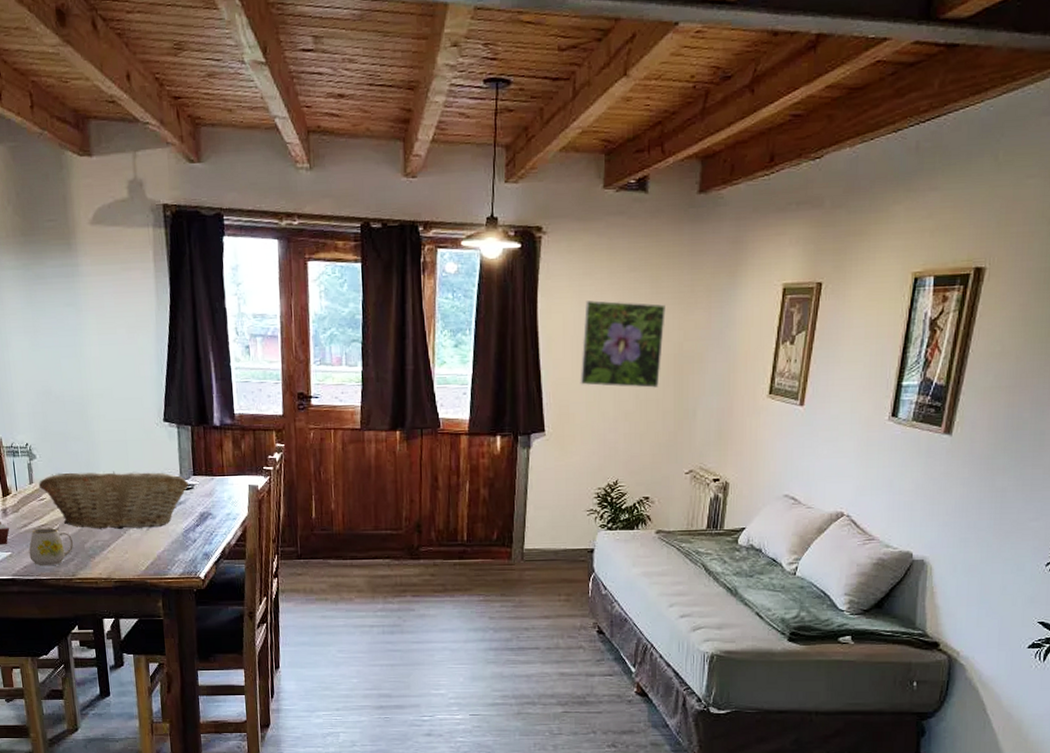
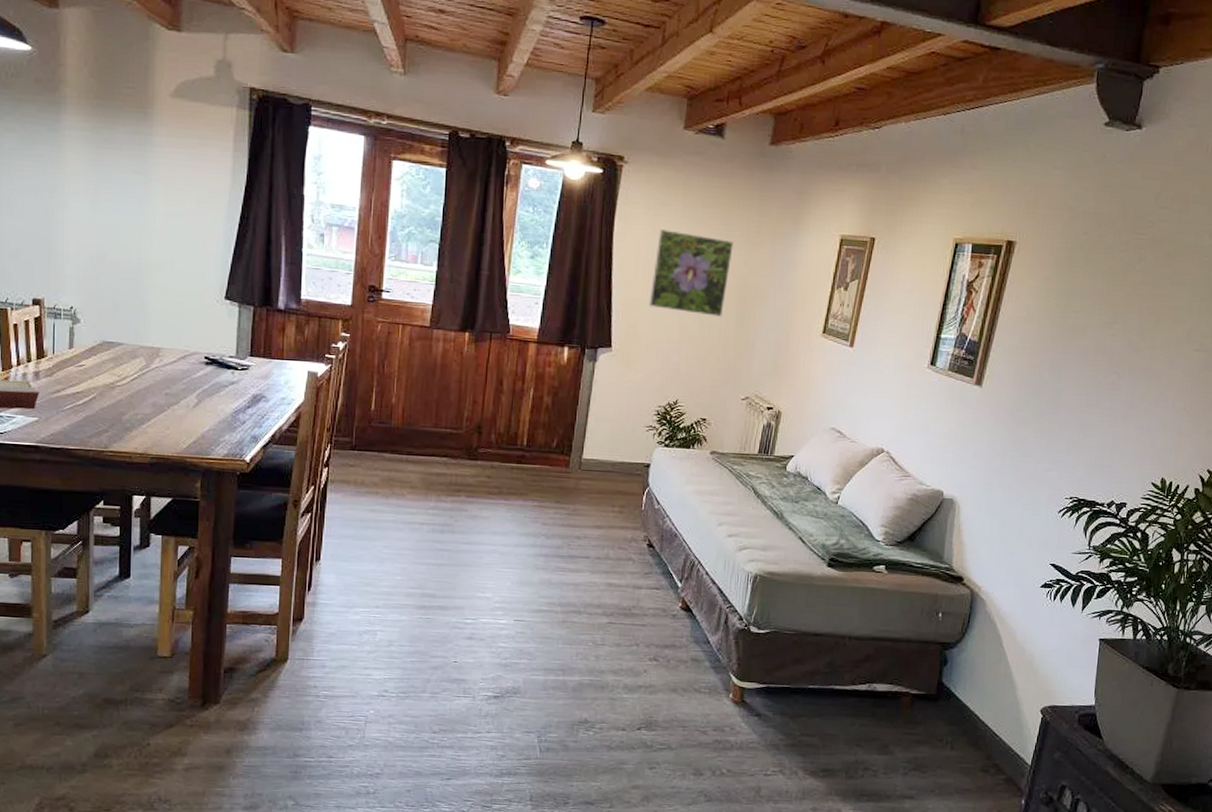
mug: present [28,528,74,566] -> none [58,395,110,436]
fruit basket: present [39,471,189,530] -> none [80,340,245,406]

